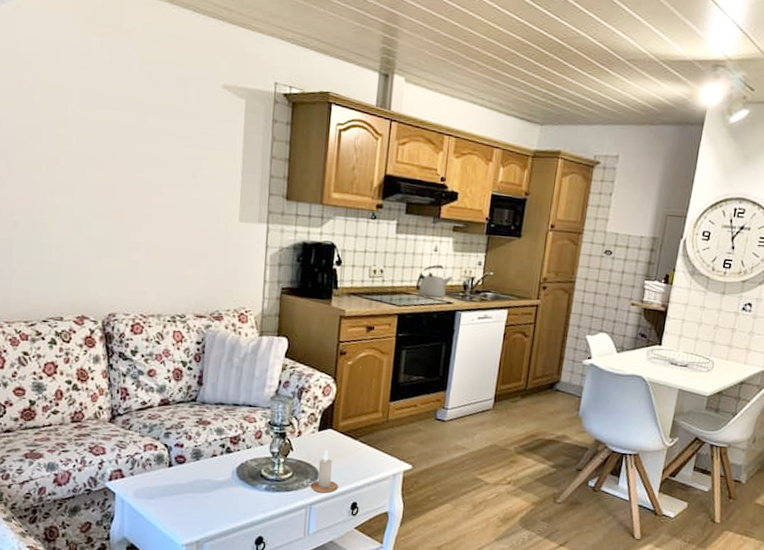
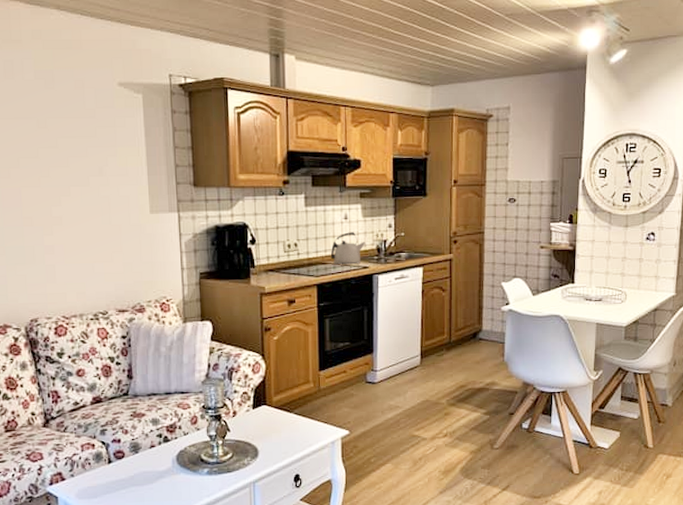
candle: present [310,449,338,493] -> none [251,426,279,470]

